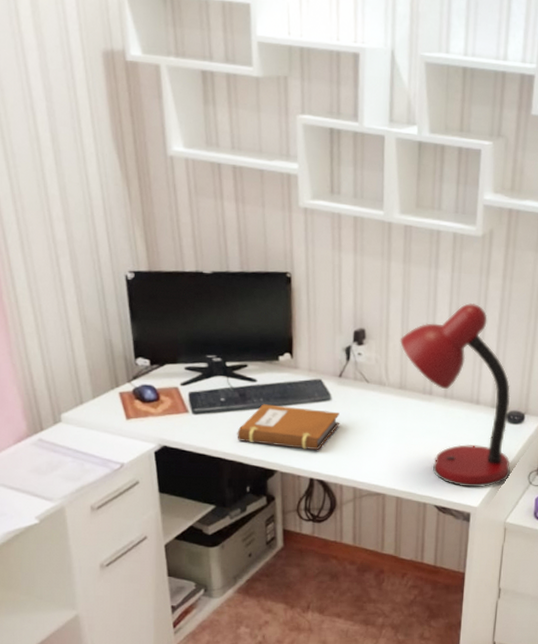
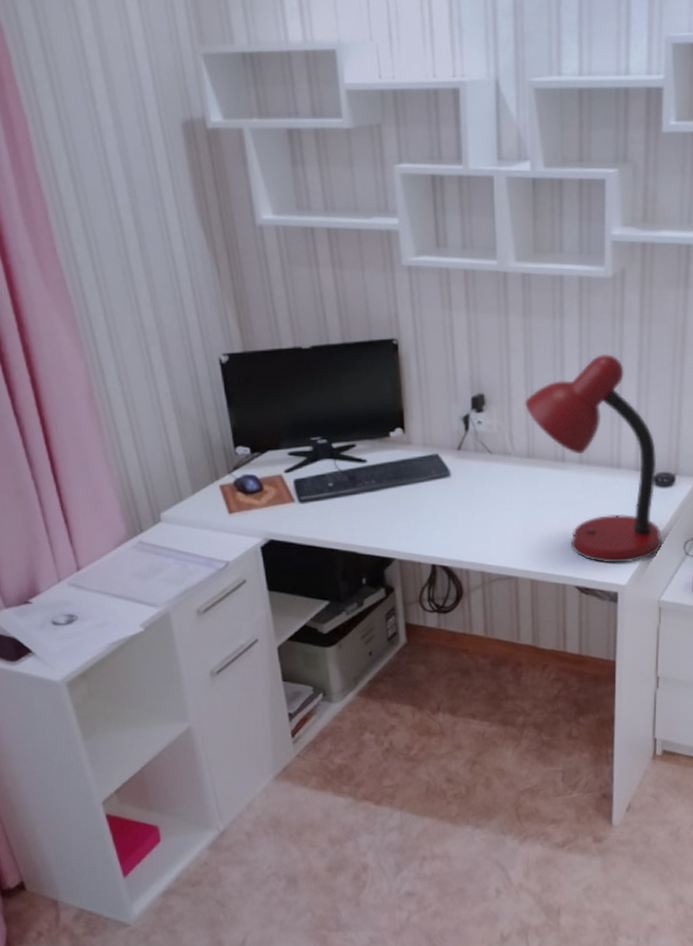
notebook: present [237,404,340,451] -> none [348,486,462,534]

